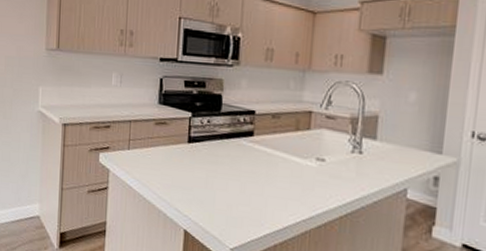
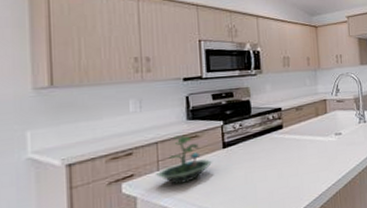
terrarium: none [127,118,176,169] -> present [156,135,212,185]

